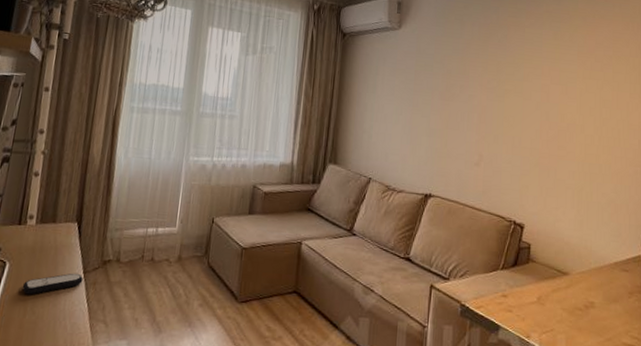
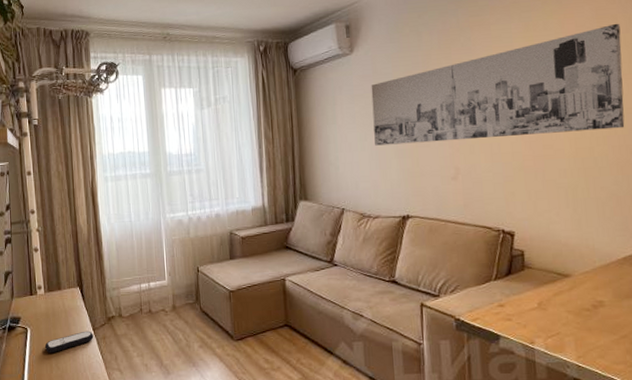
wall art: none [409,47,631,142] -> present [371,23,625,146]

